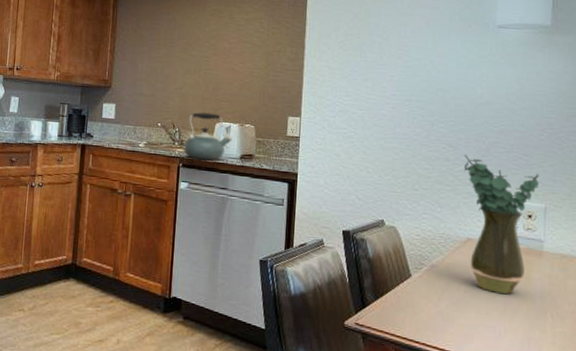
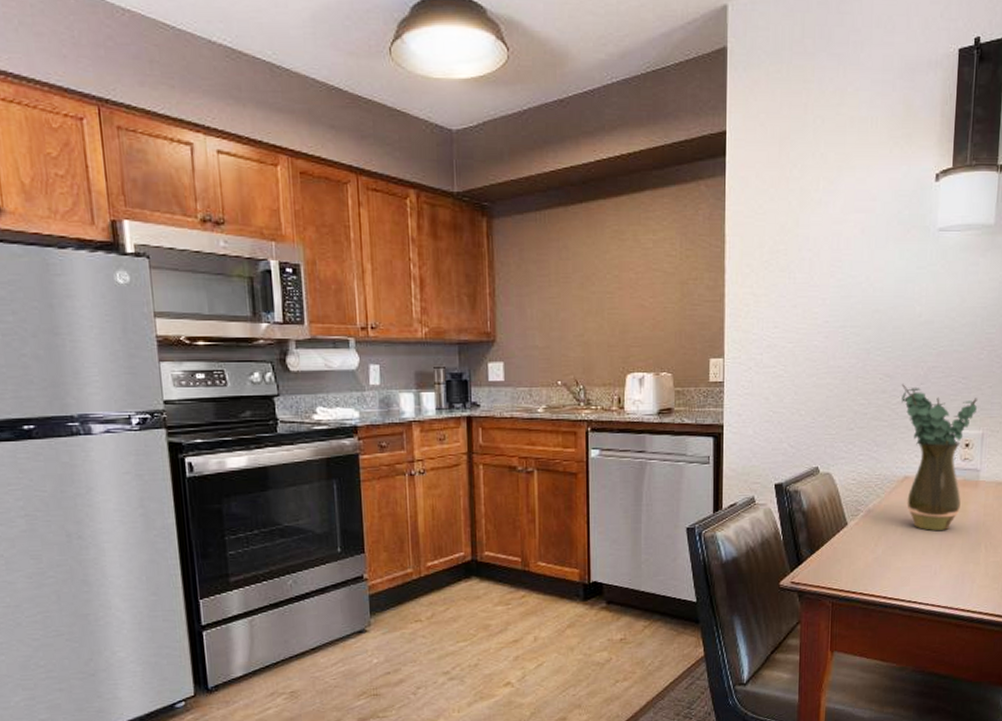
kettle: present [183,112,232,161] -> none [591,363,647,421]

